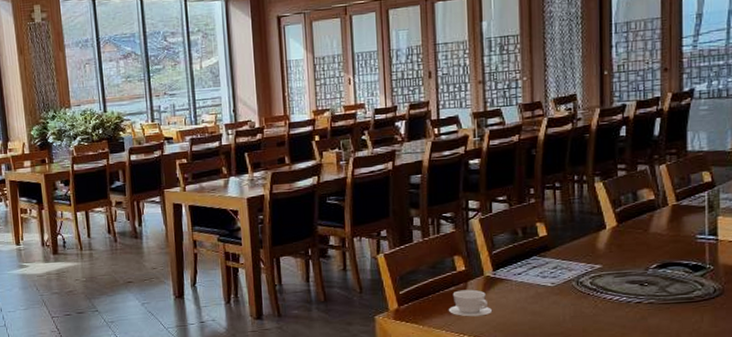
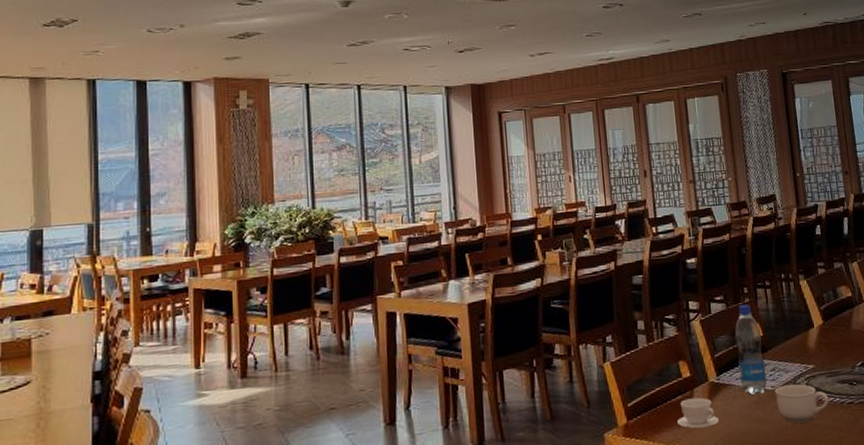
bottle: none [516,205,547,290] -> present [734,304,767,395]
teacup: none [554,282,614,318] -> present [774,384,829,423]

